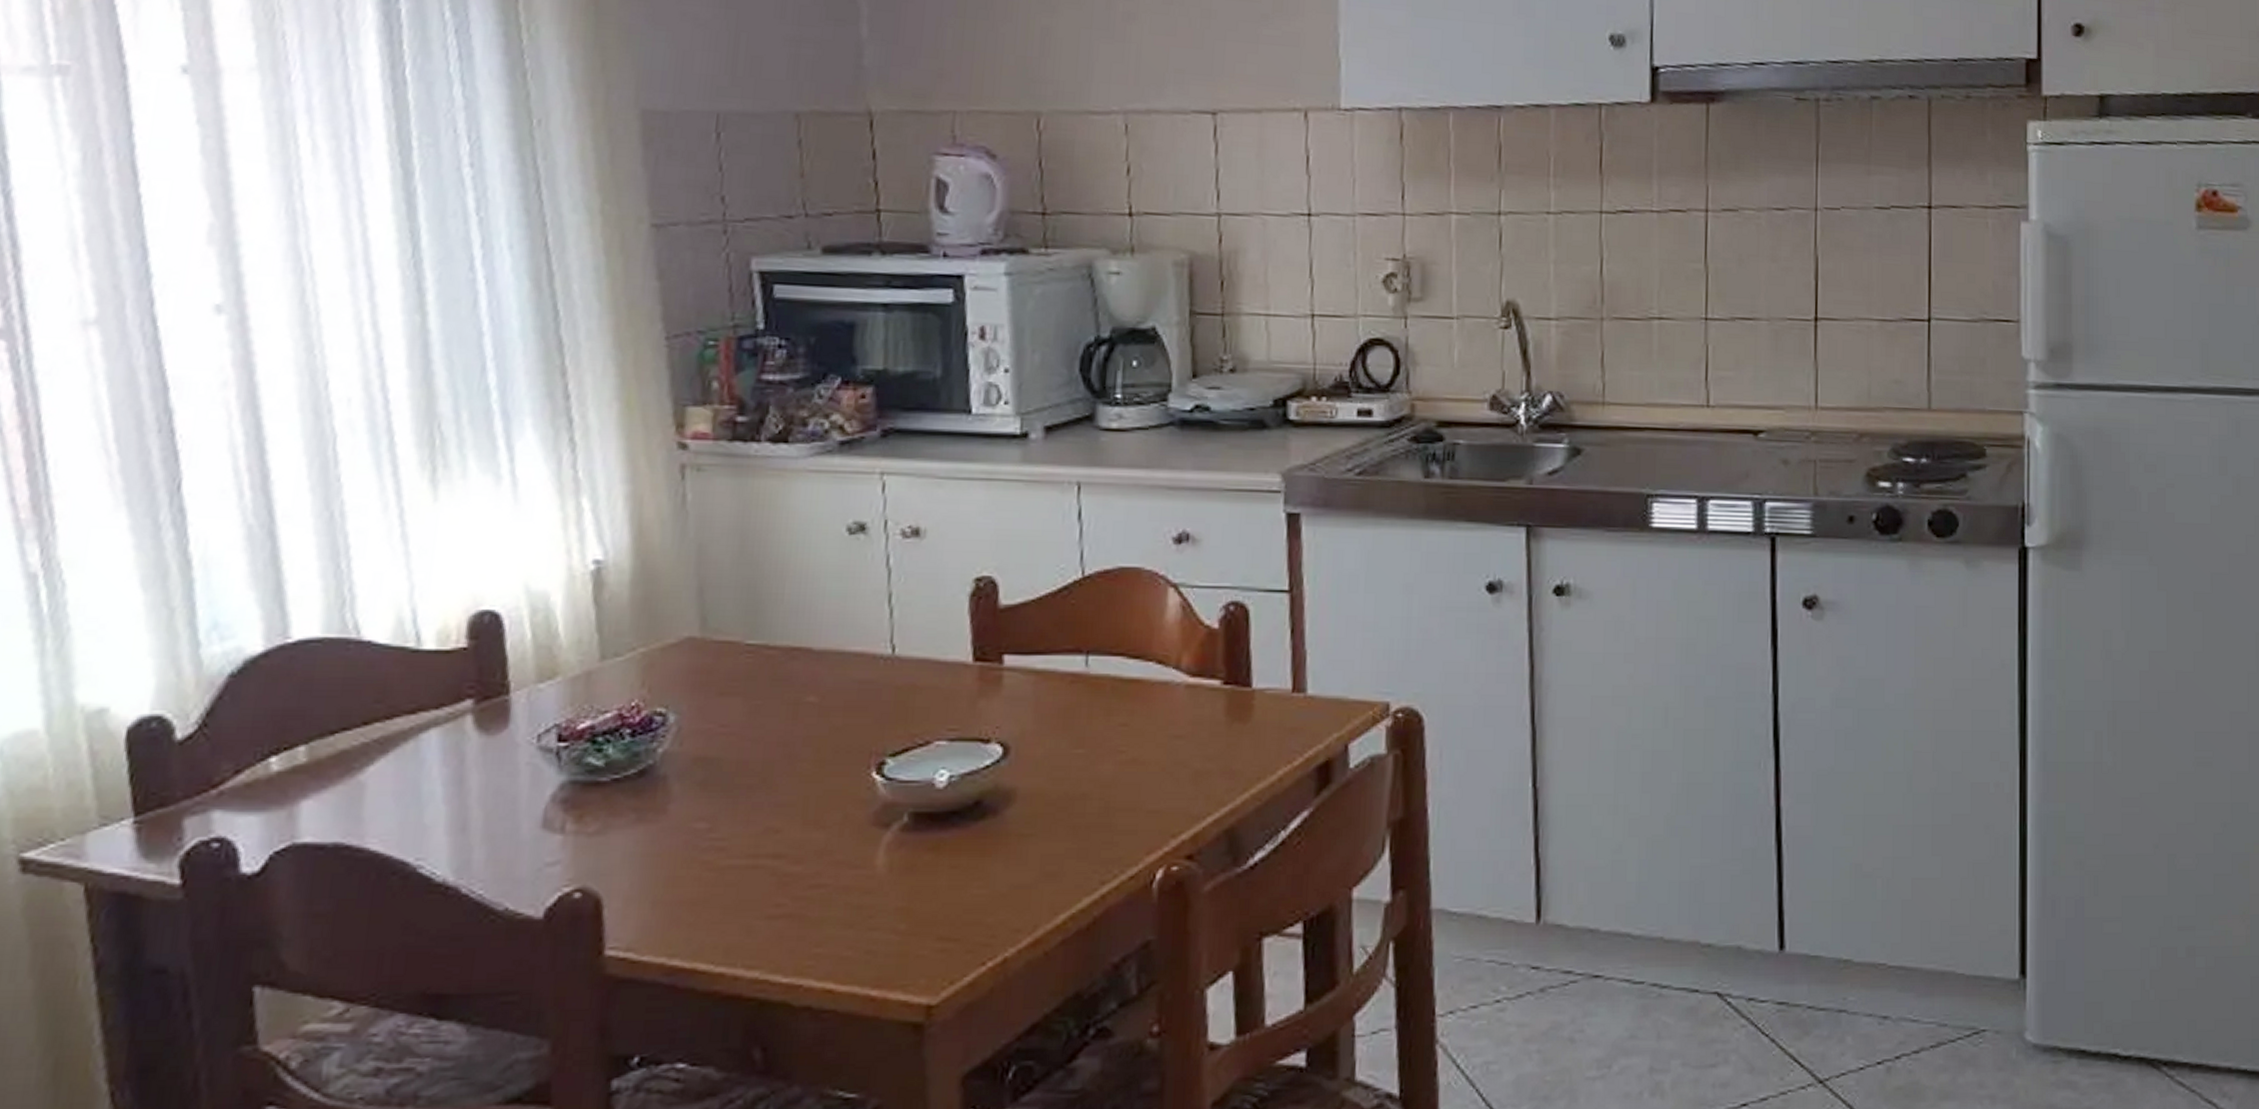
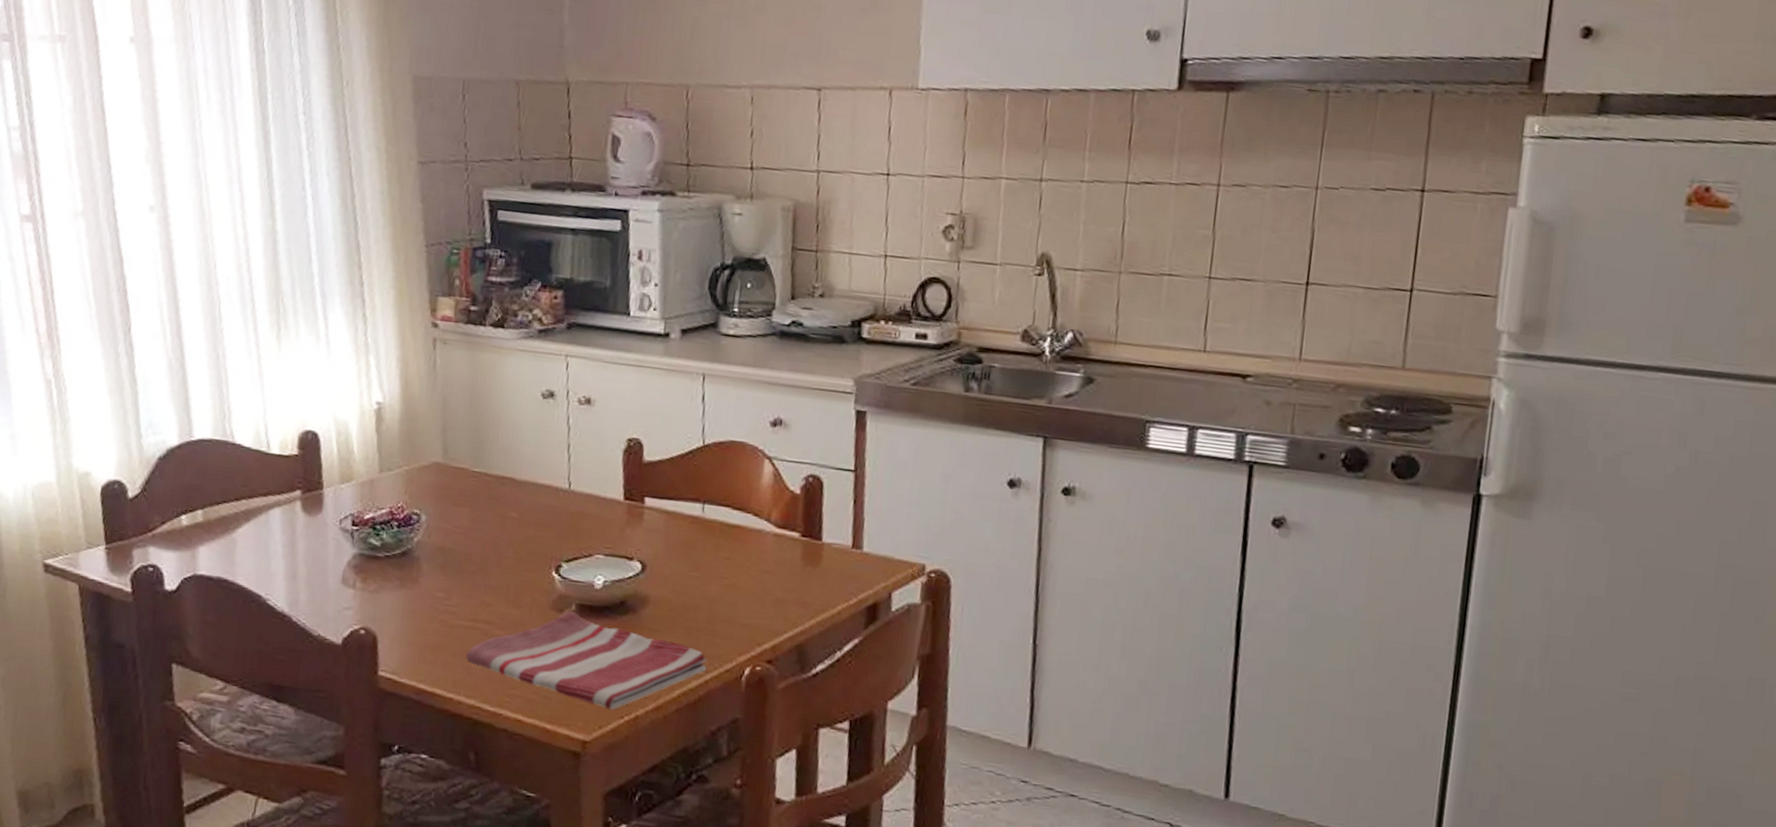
dish towel: none [743,824,1102,957] -> present [465,611,706,711]

